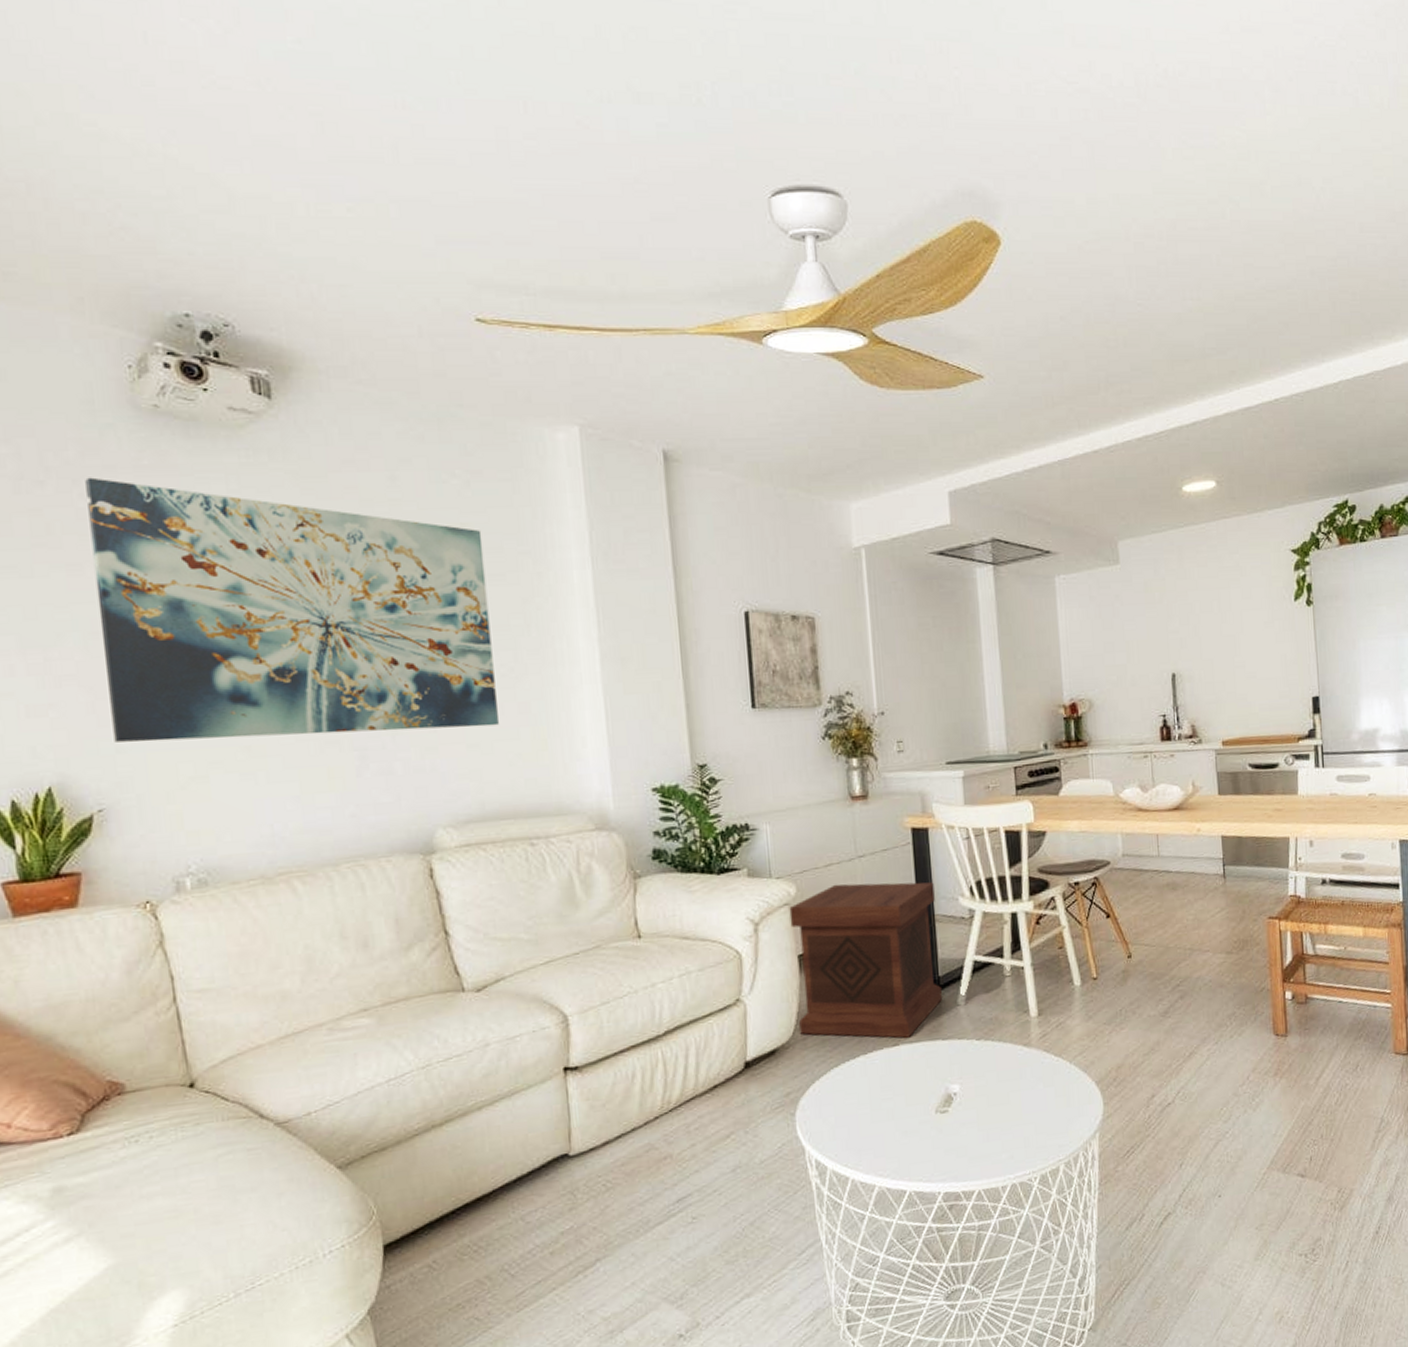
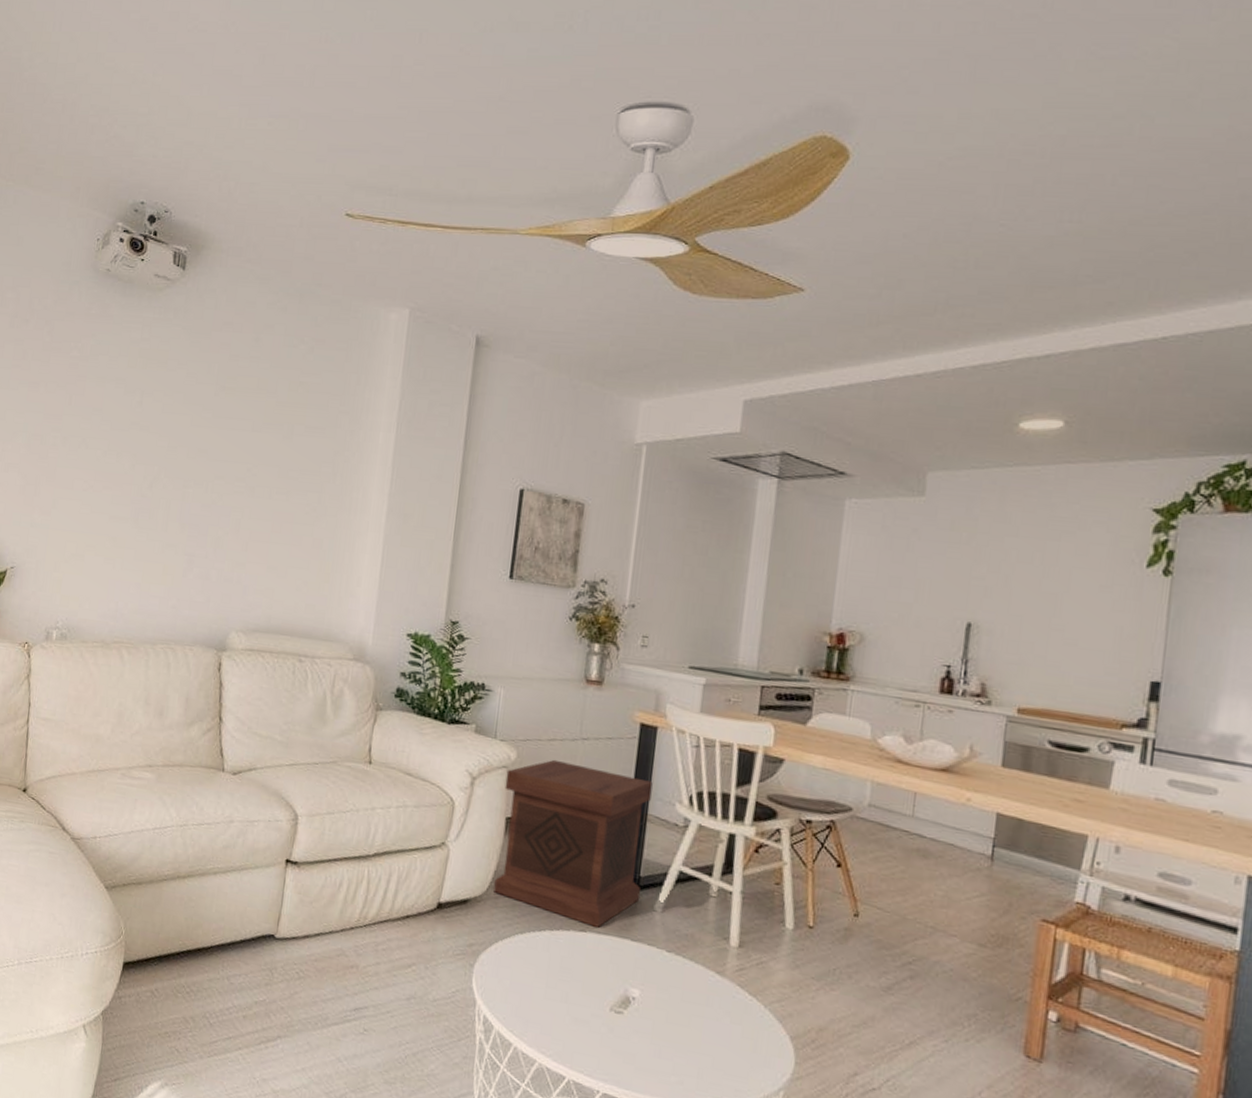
wall art: present [85,477,499,742] -> none [31,319,315,555]

